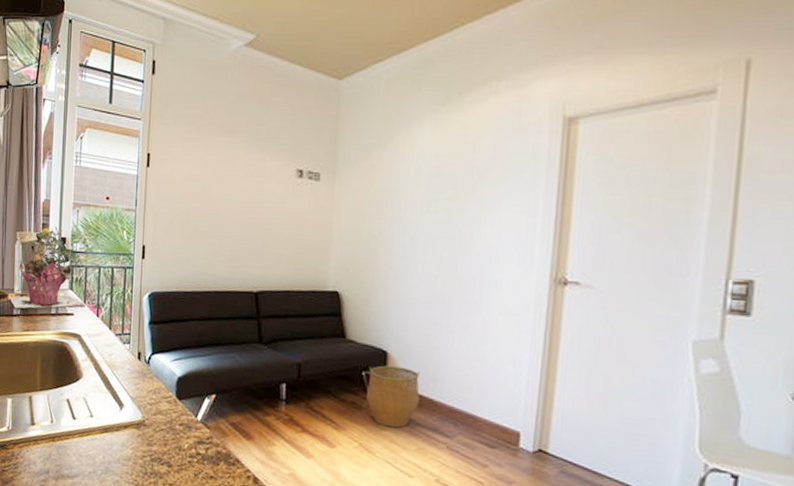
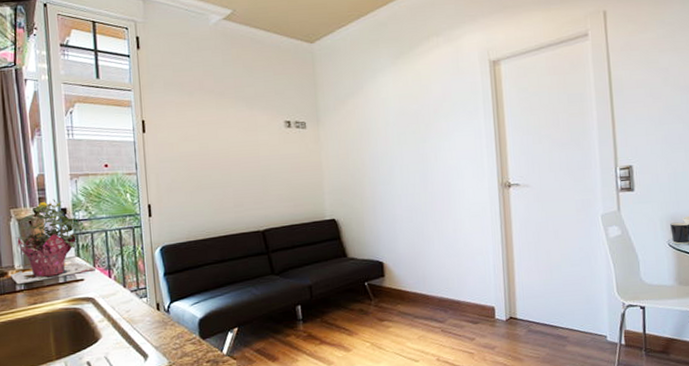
basket: present [366,365,420,428] -> none [370,272,415,325]

